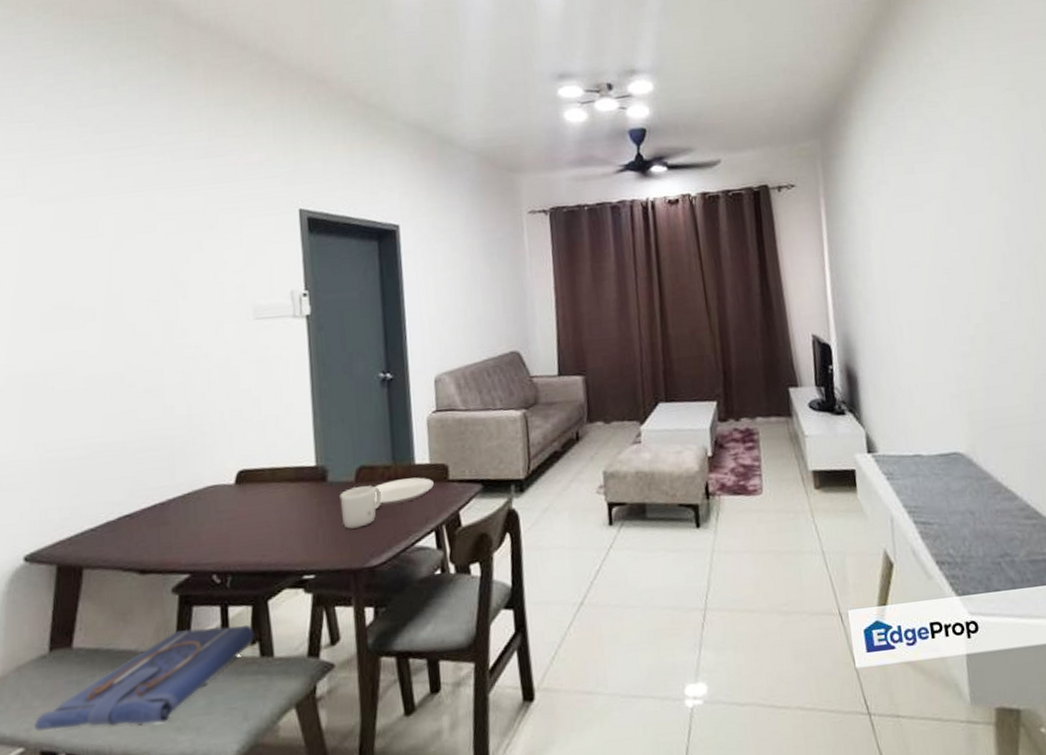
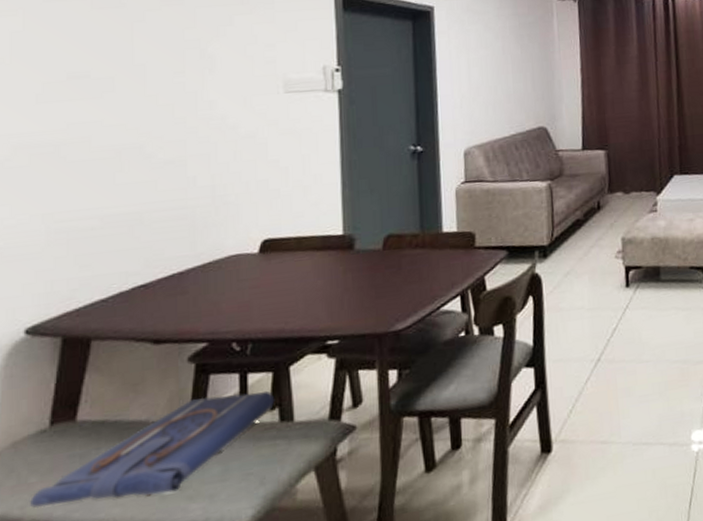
mug: present [340,485,381,529] -> none [366,253,408,295]
plate: present [374,477,434,506] -> none [401,244,460,272]

